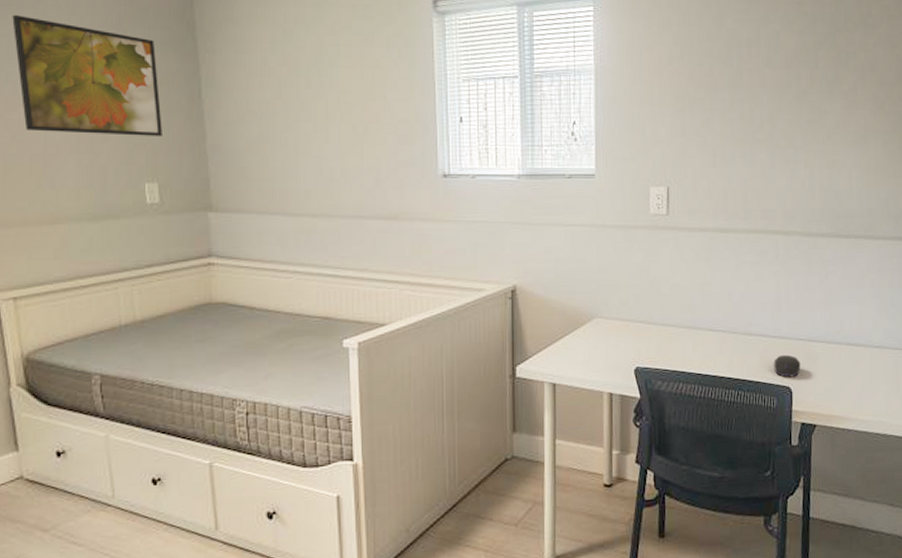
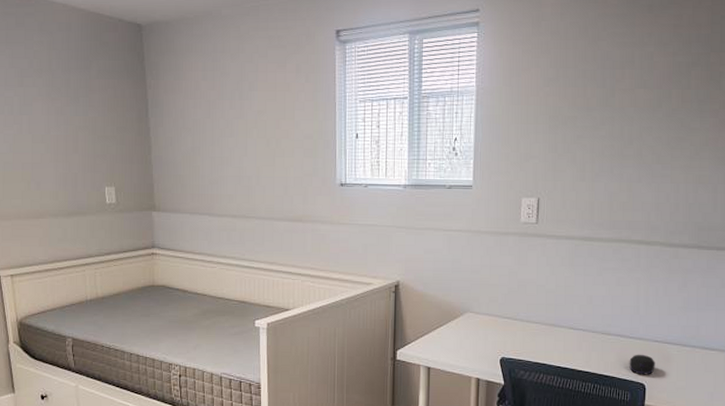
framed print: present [12,15,162,136] -> none [9,51,118,149]

